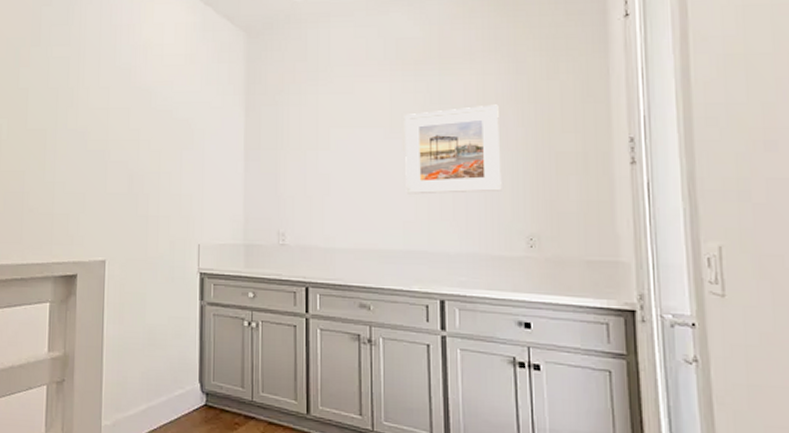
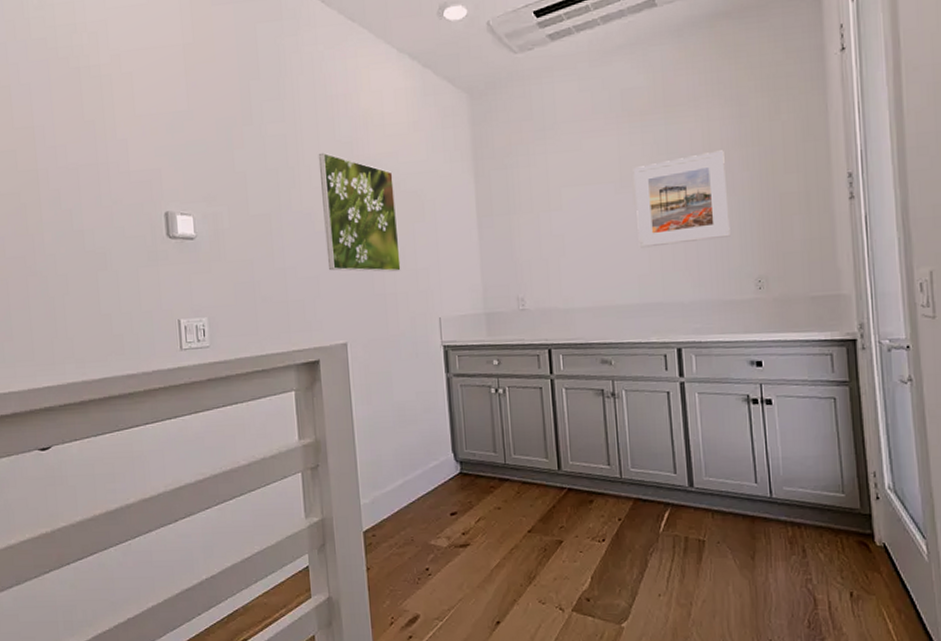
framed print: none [95,76,167,195] -> present [318,152,401,272]

